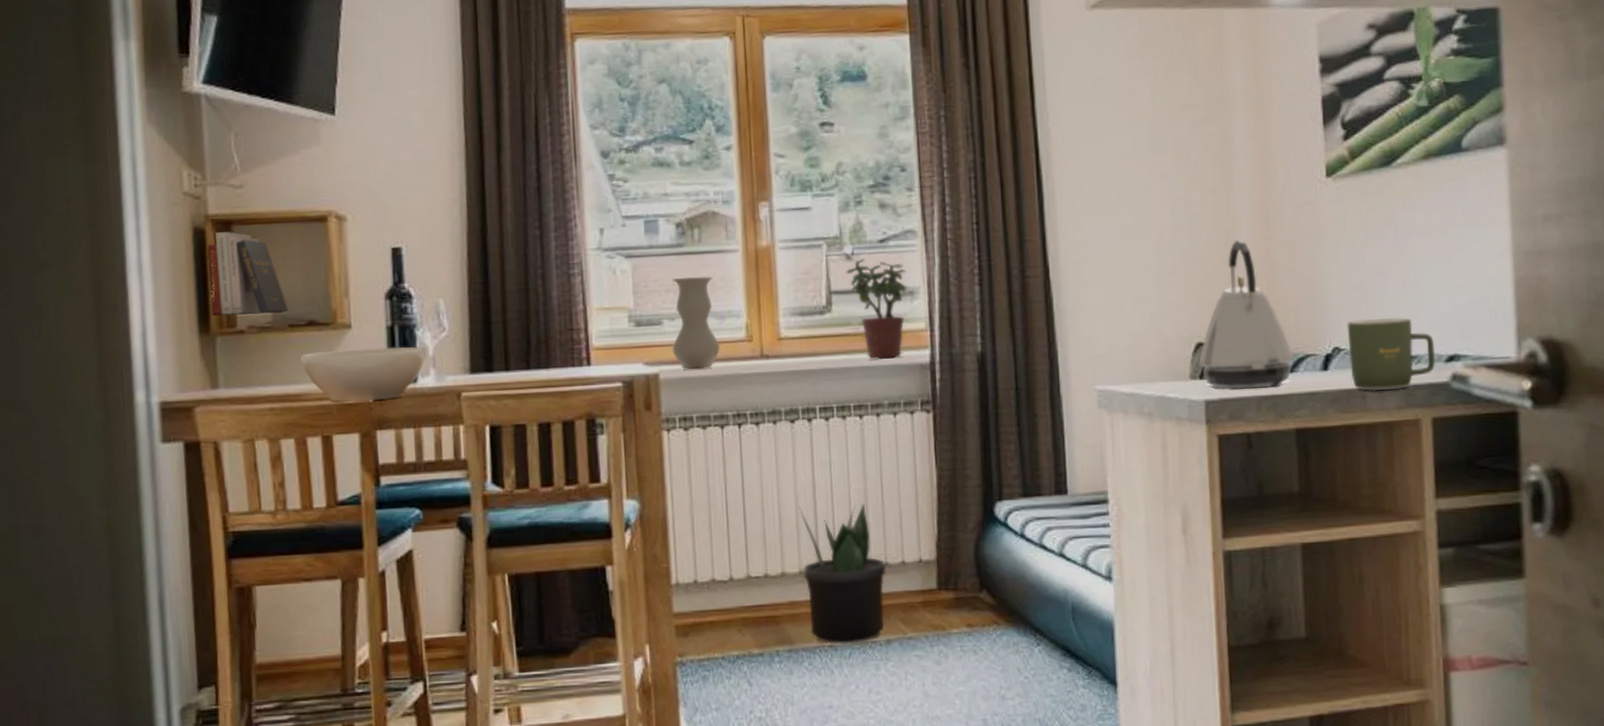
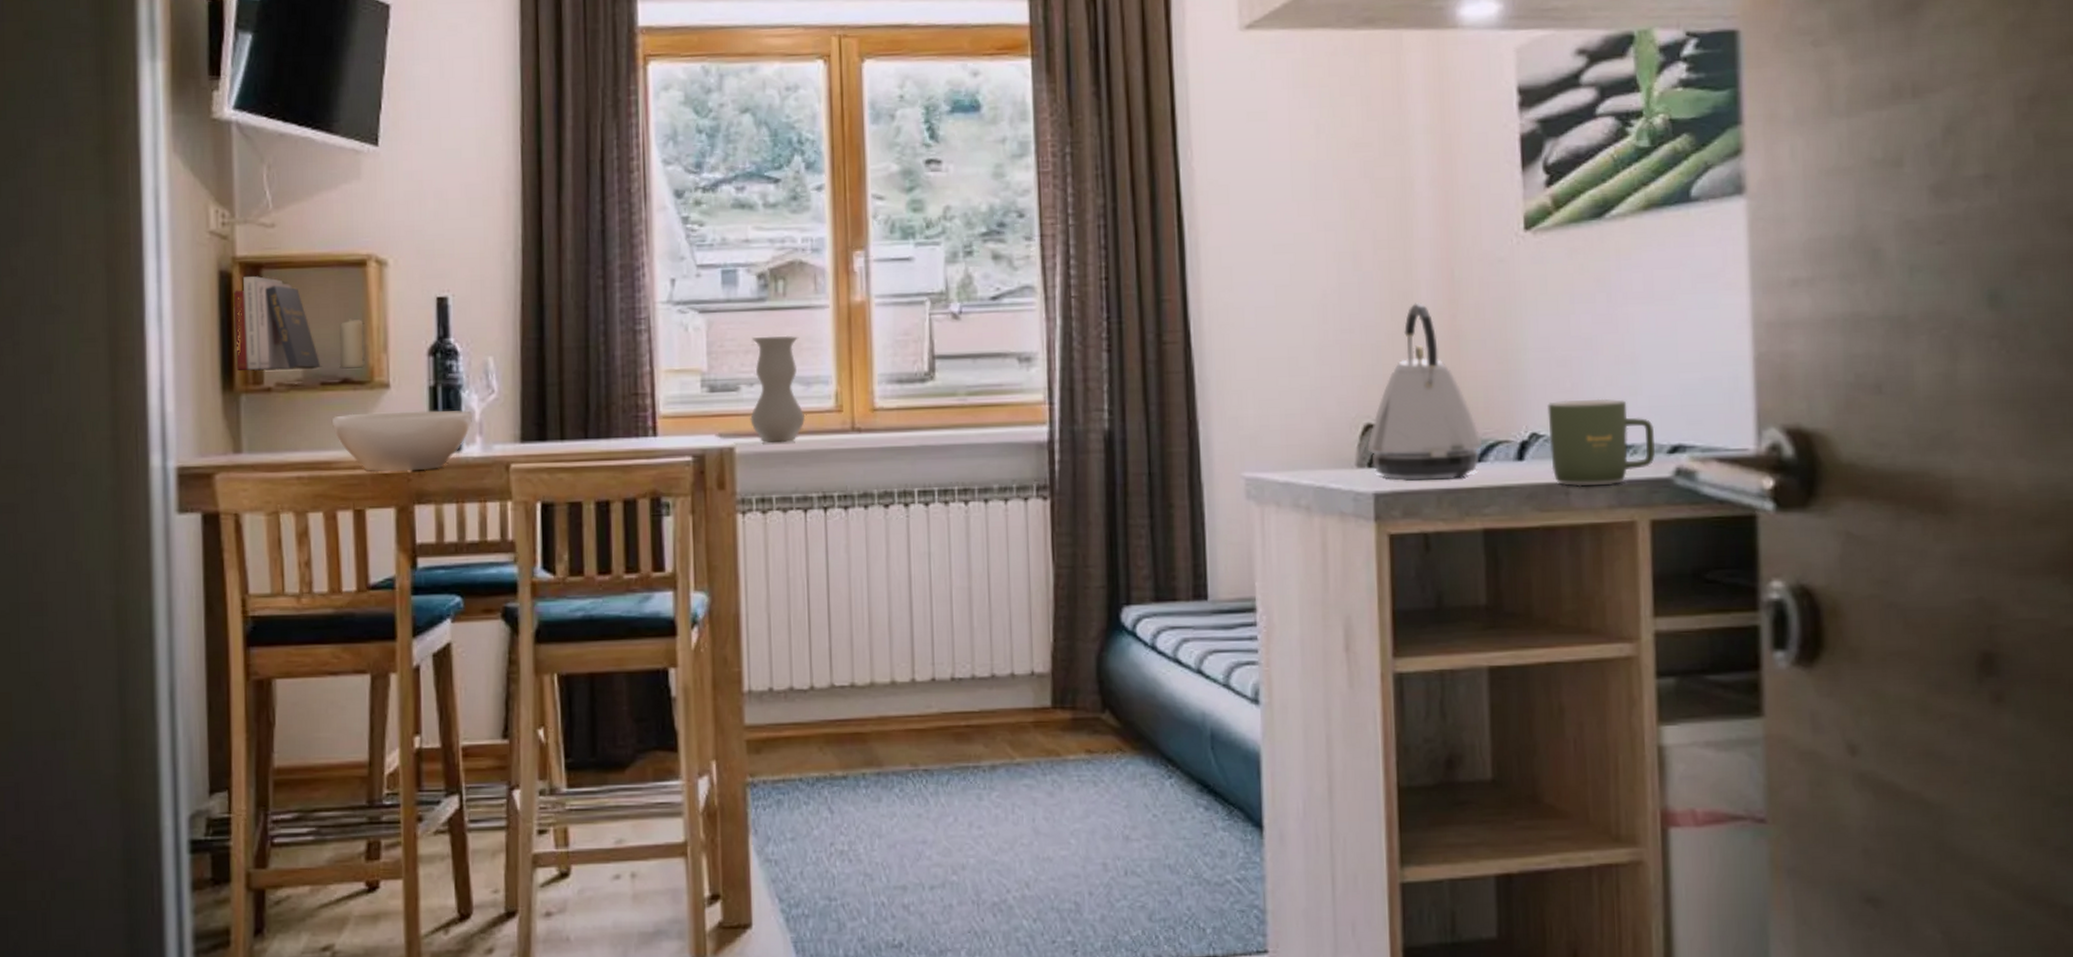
candle: none [304,268,327,312] -> present [339,319,364,369]
planter: present [799,503,886,643] -> none [892,604,992,767]
potted plant: present [846,258,908,360] -> none [952,318,1024,436]

